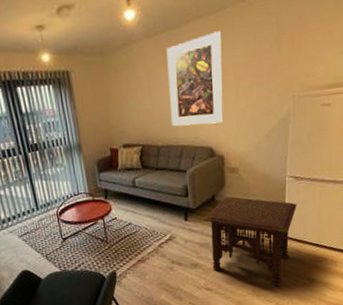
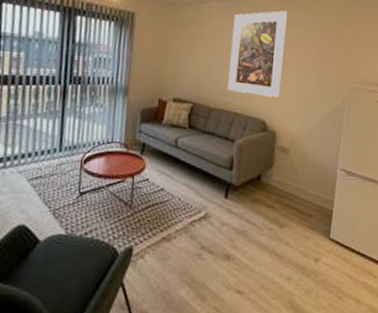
side table: present [203,197,297,286] -> none [244,179,347,302]

